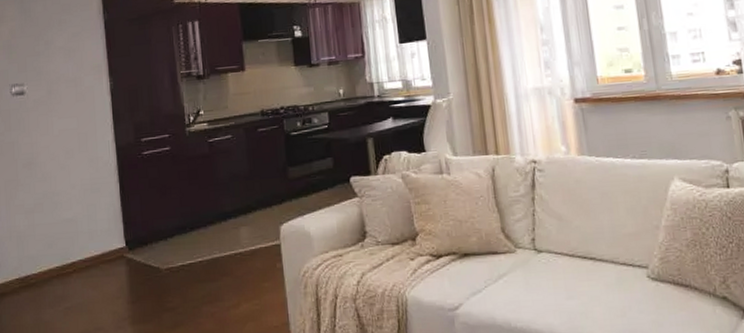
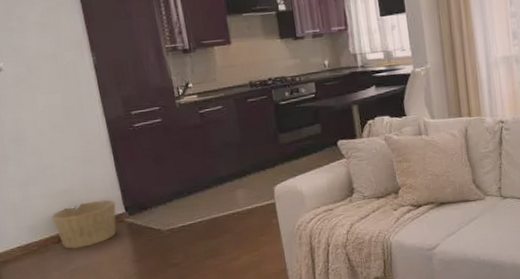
basket: none [53,231,117,285] -> present [51,199,116,250]

